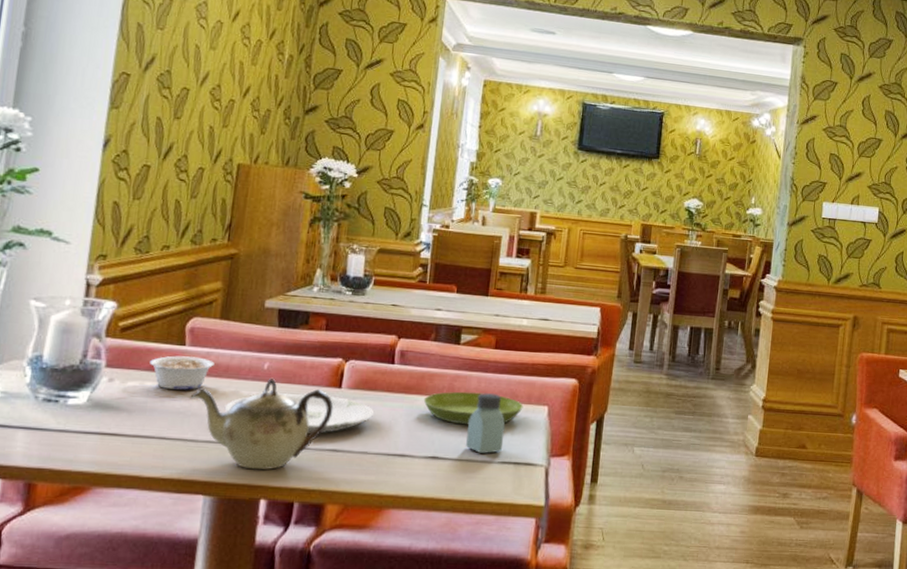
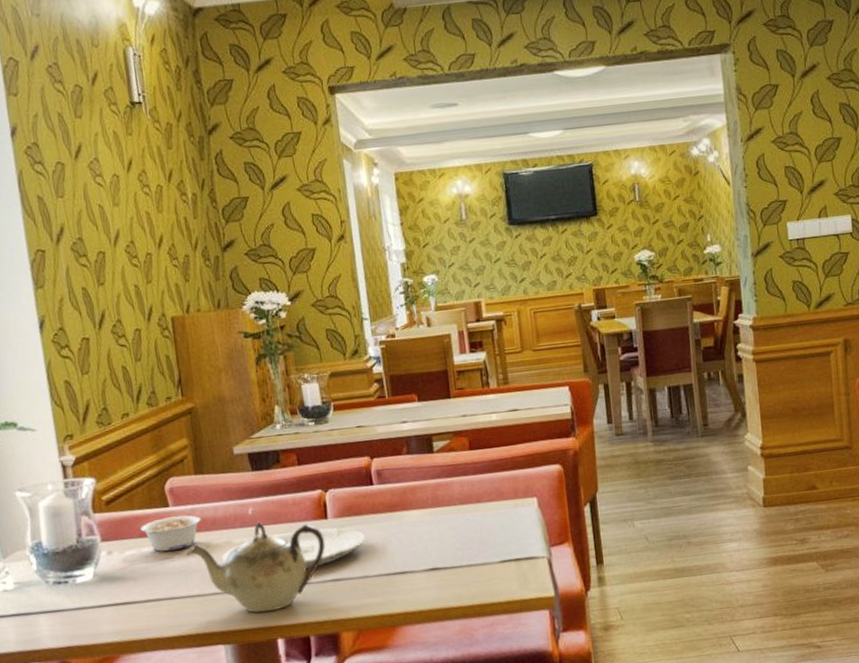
saucer: present [423,391,524,425] -> none [410,496,512,532]
saltshaker: present [466,393,506,454] -> none [460,495,501,557]

